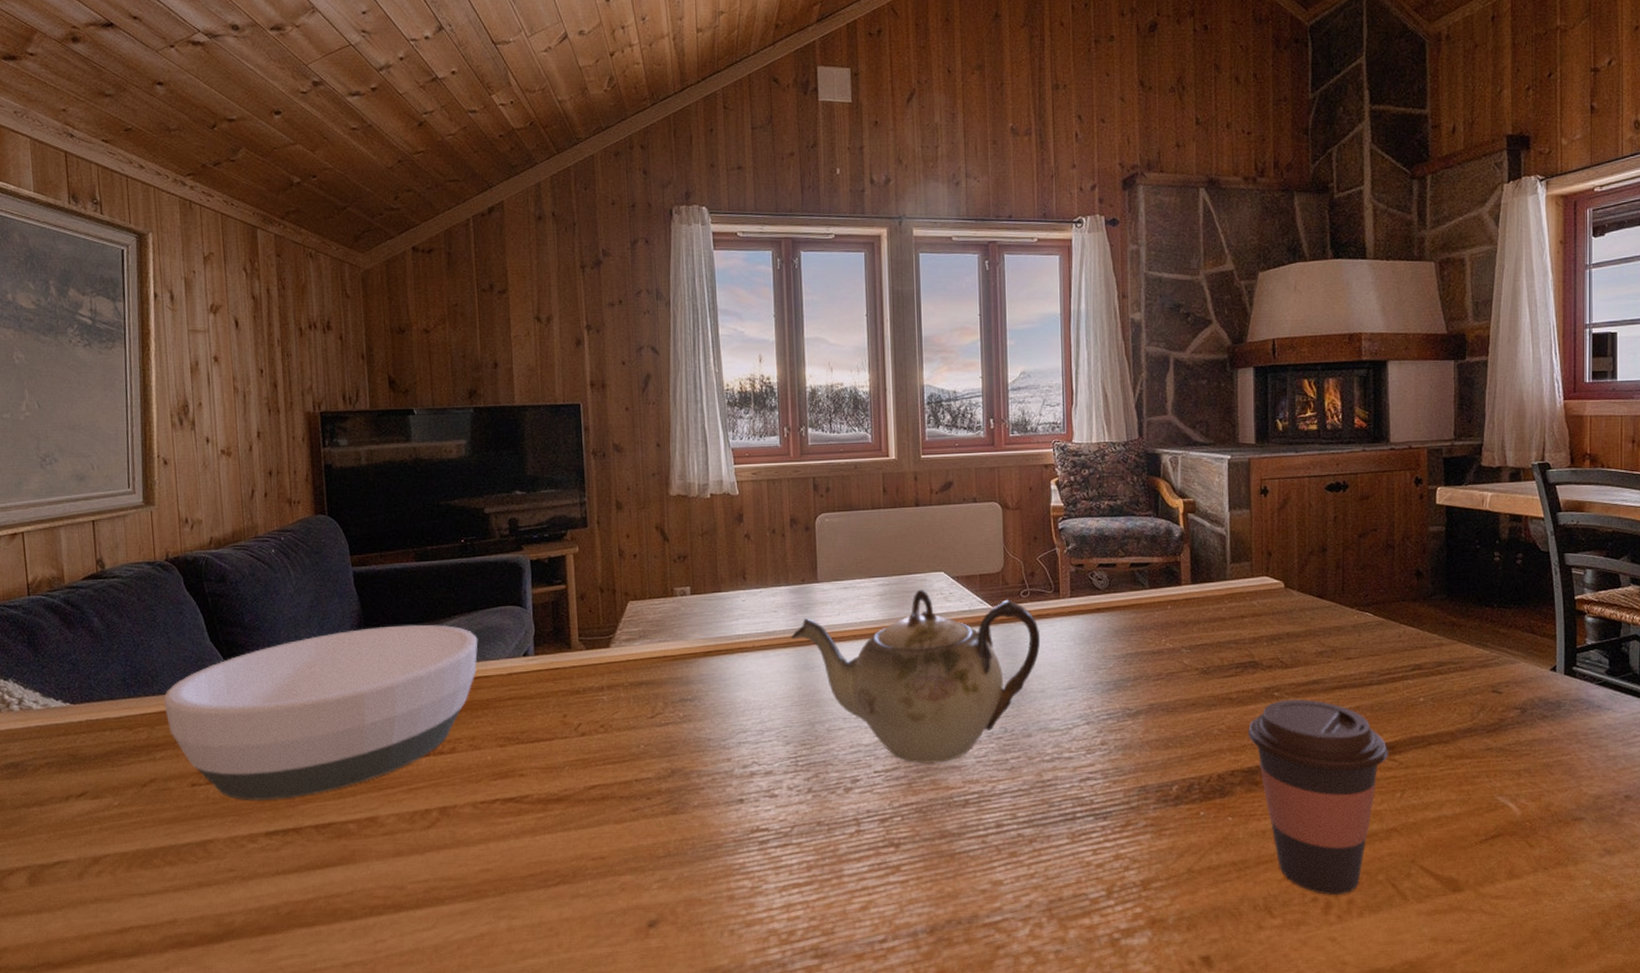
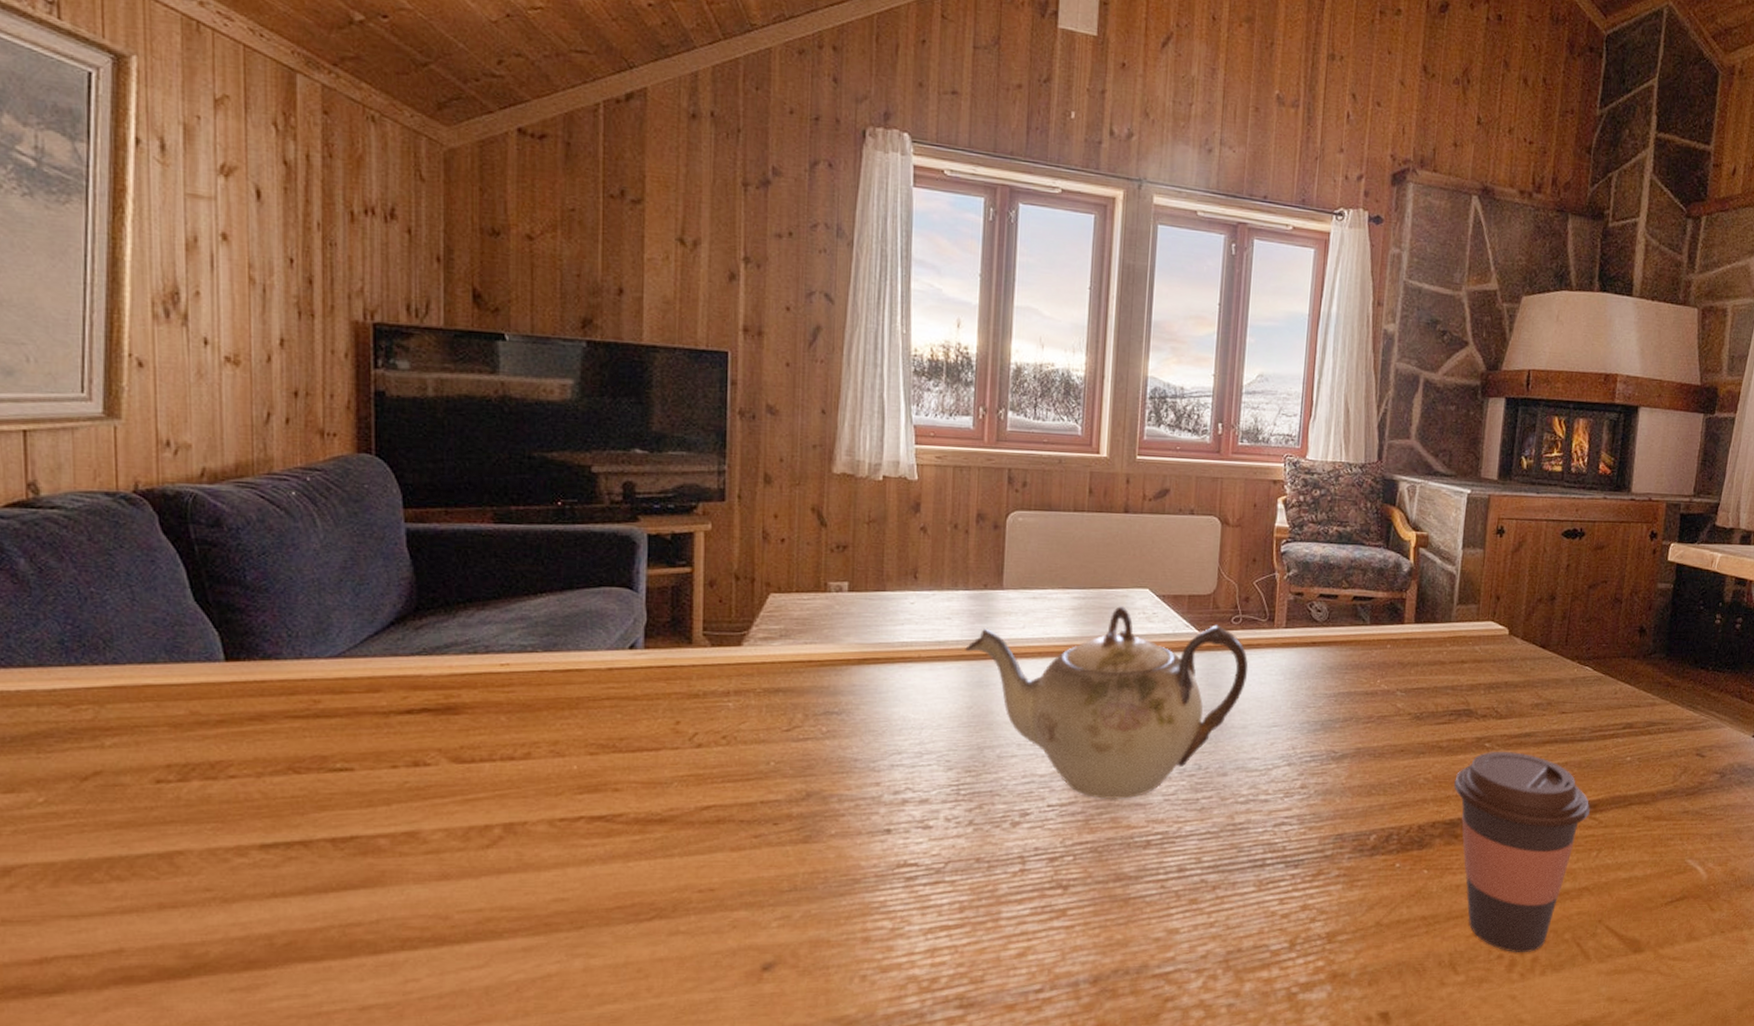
bowl: present [164,624,478,800] -> none [120,600,571,804]

